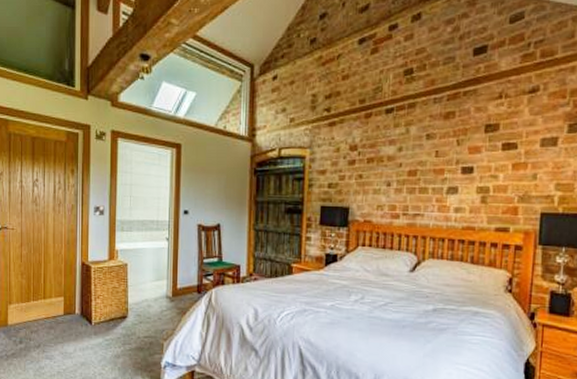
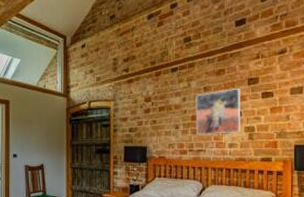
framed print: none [414,137,474,195] -> present [196,89,240,134]

